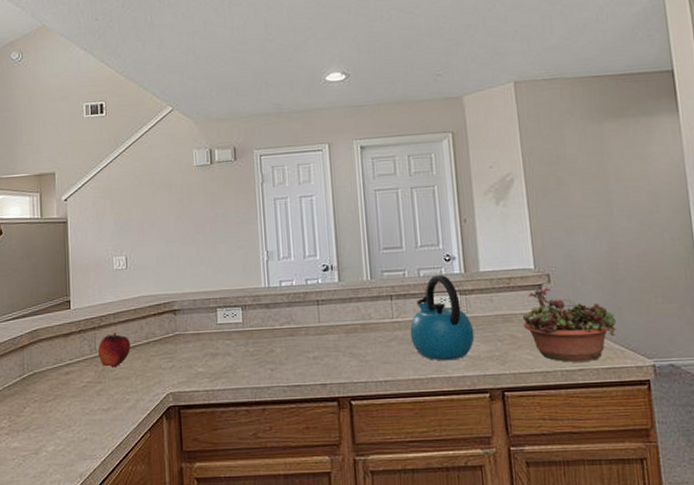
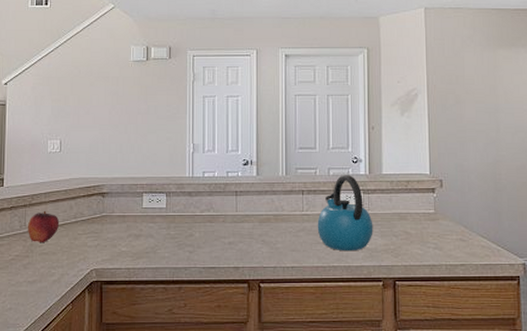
succulent planter: present [522,288,617,362] -> none [416,192,496,258]

